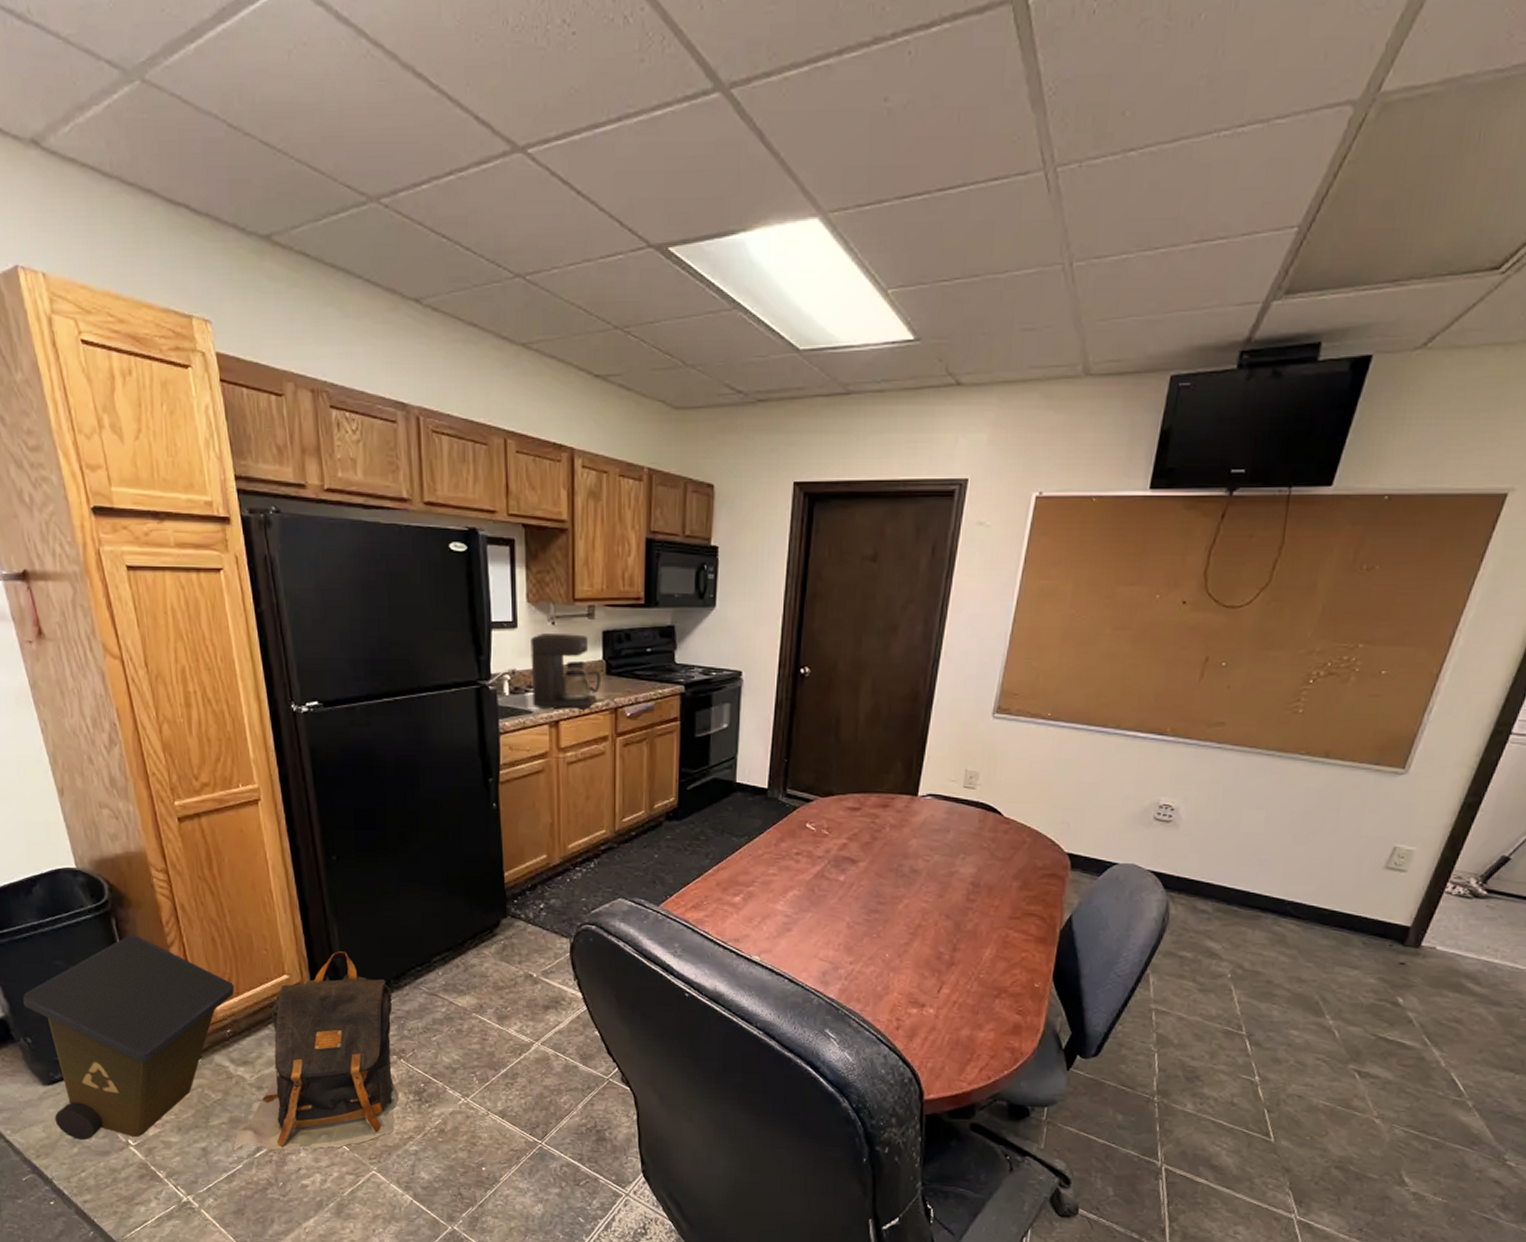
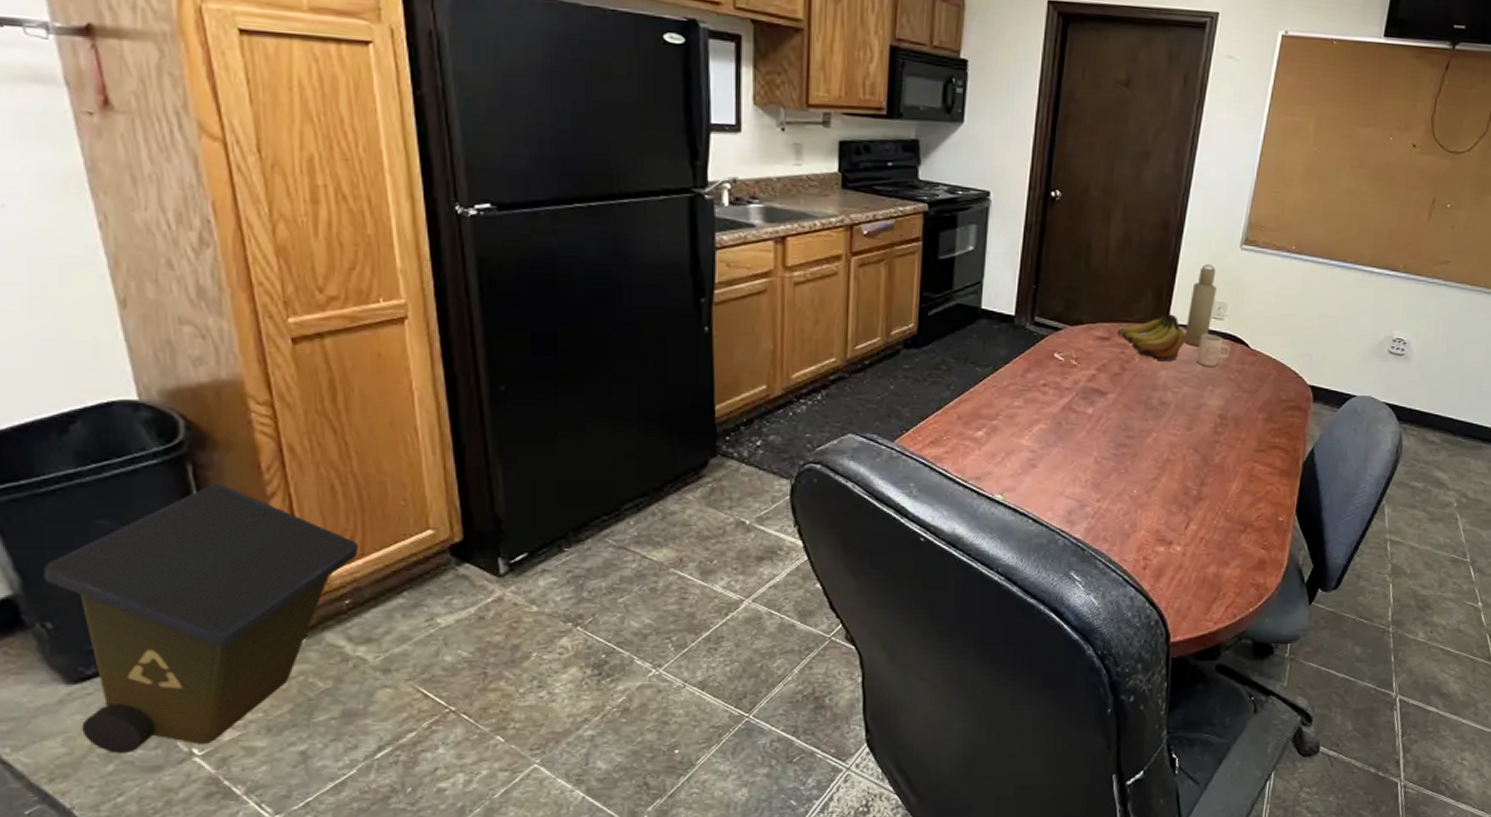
backpack: present [234,951,399,1151] -> none [346,500,573,753]
coffee maker: present [530,634,602,710] -> none [755,140,836,225]
fruit: none [867,784,937,831] -> present [1117,314,1186,362]
bottle: none [935,734,968,816] -> present [1184,264,1217,347]
mug: none [948,802,983,835] -> present [1197,333,1231,366]

